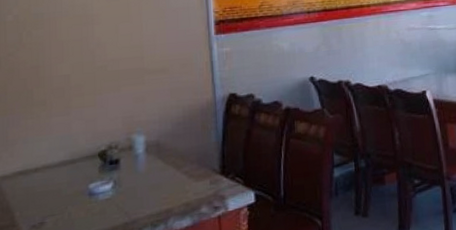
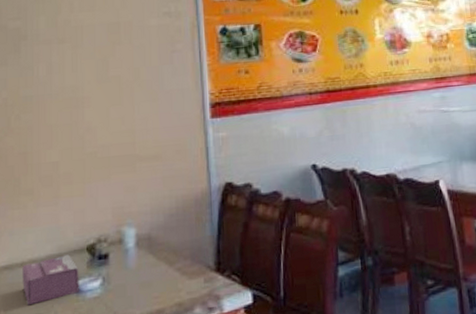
tissue box: none [37,160,92,208] -> present [22,254,79,306]

